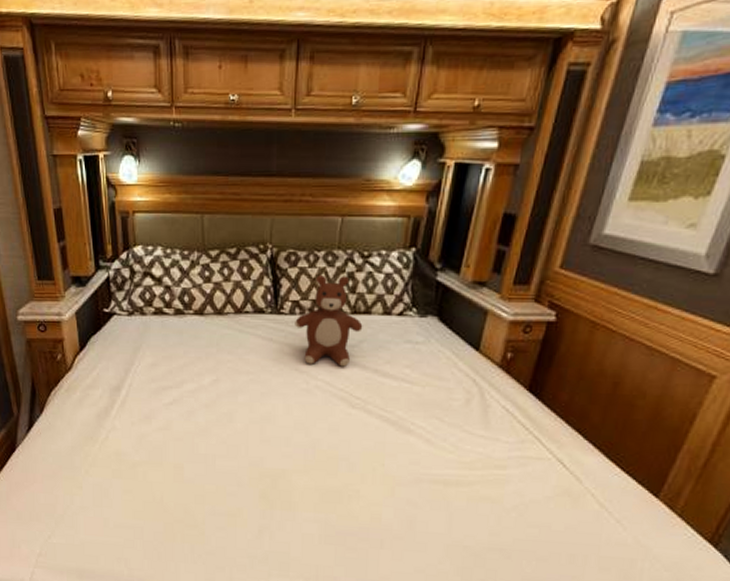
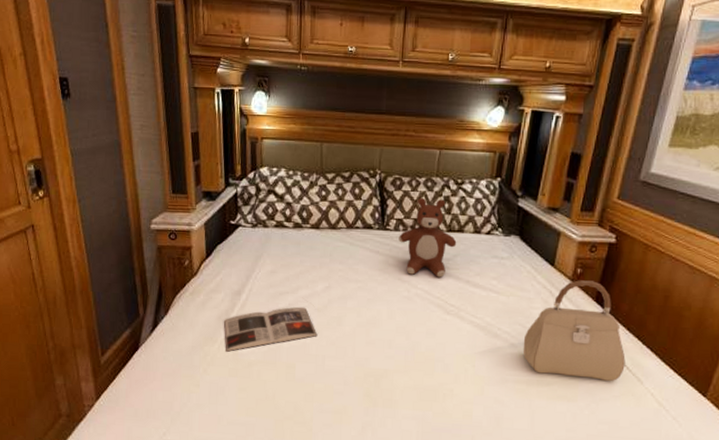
magazine: none [104,402,206,452] -> present [224,306,318,352]
handbag: none [440,365,562,480] -> present [523,279,626,381]

